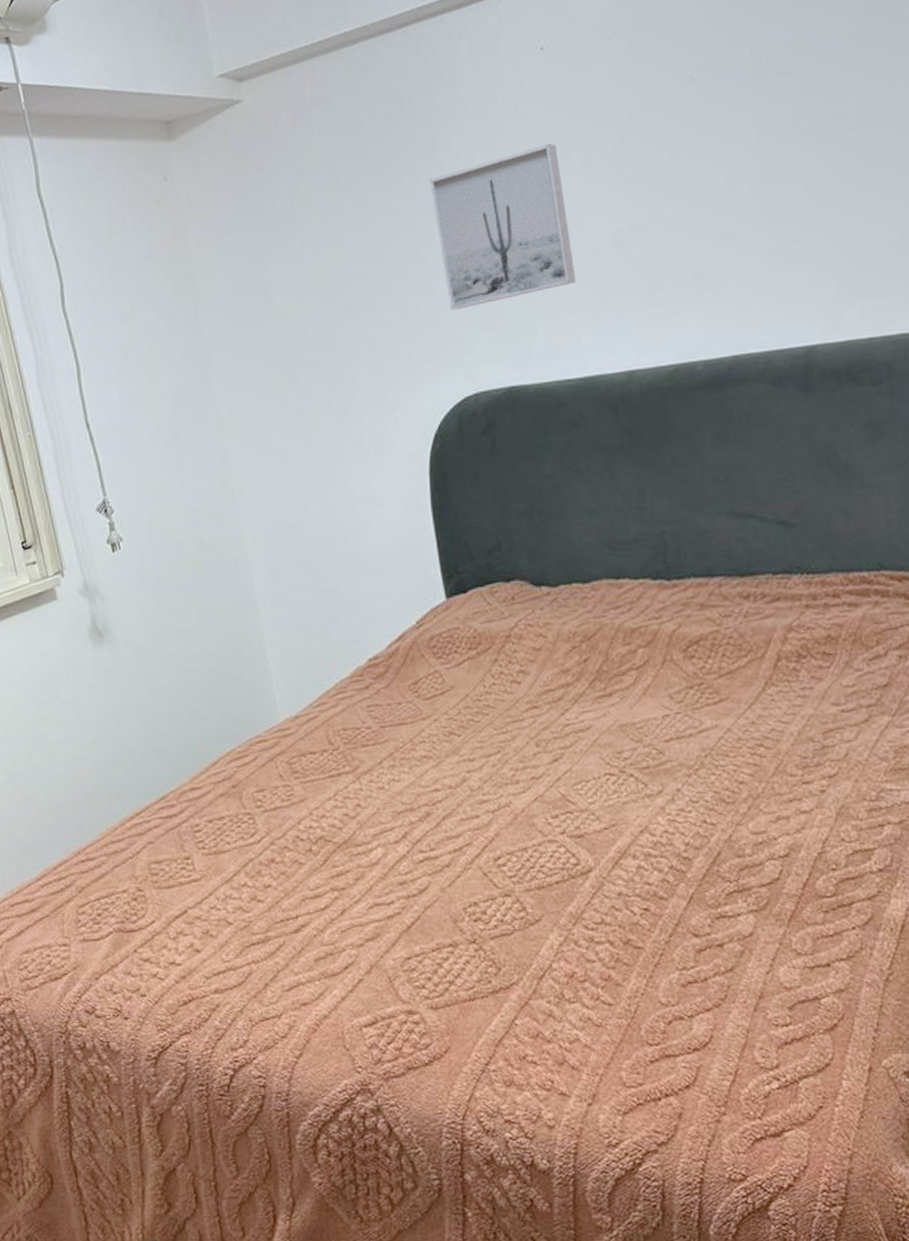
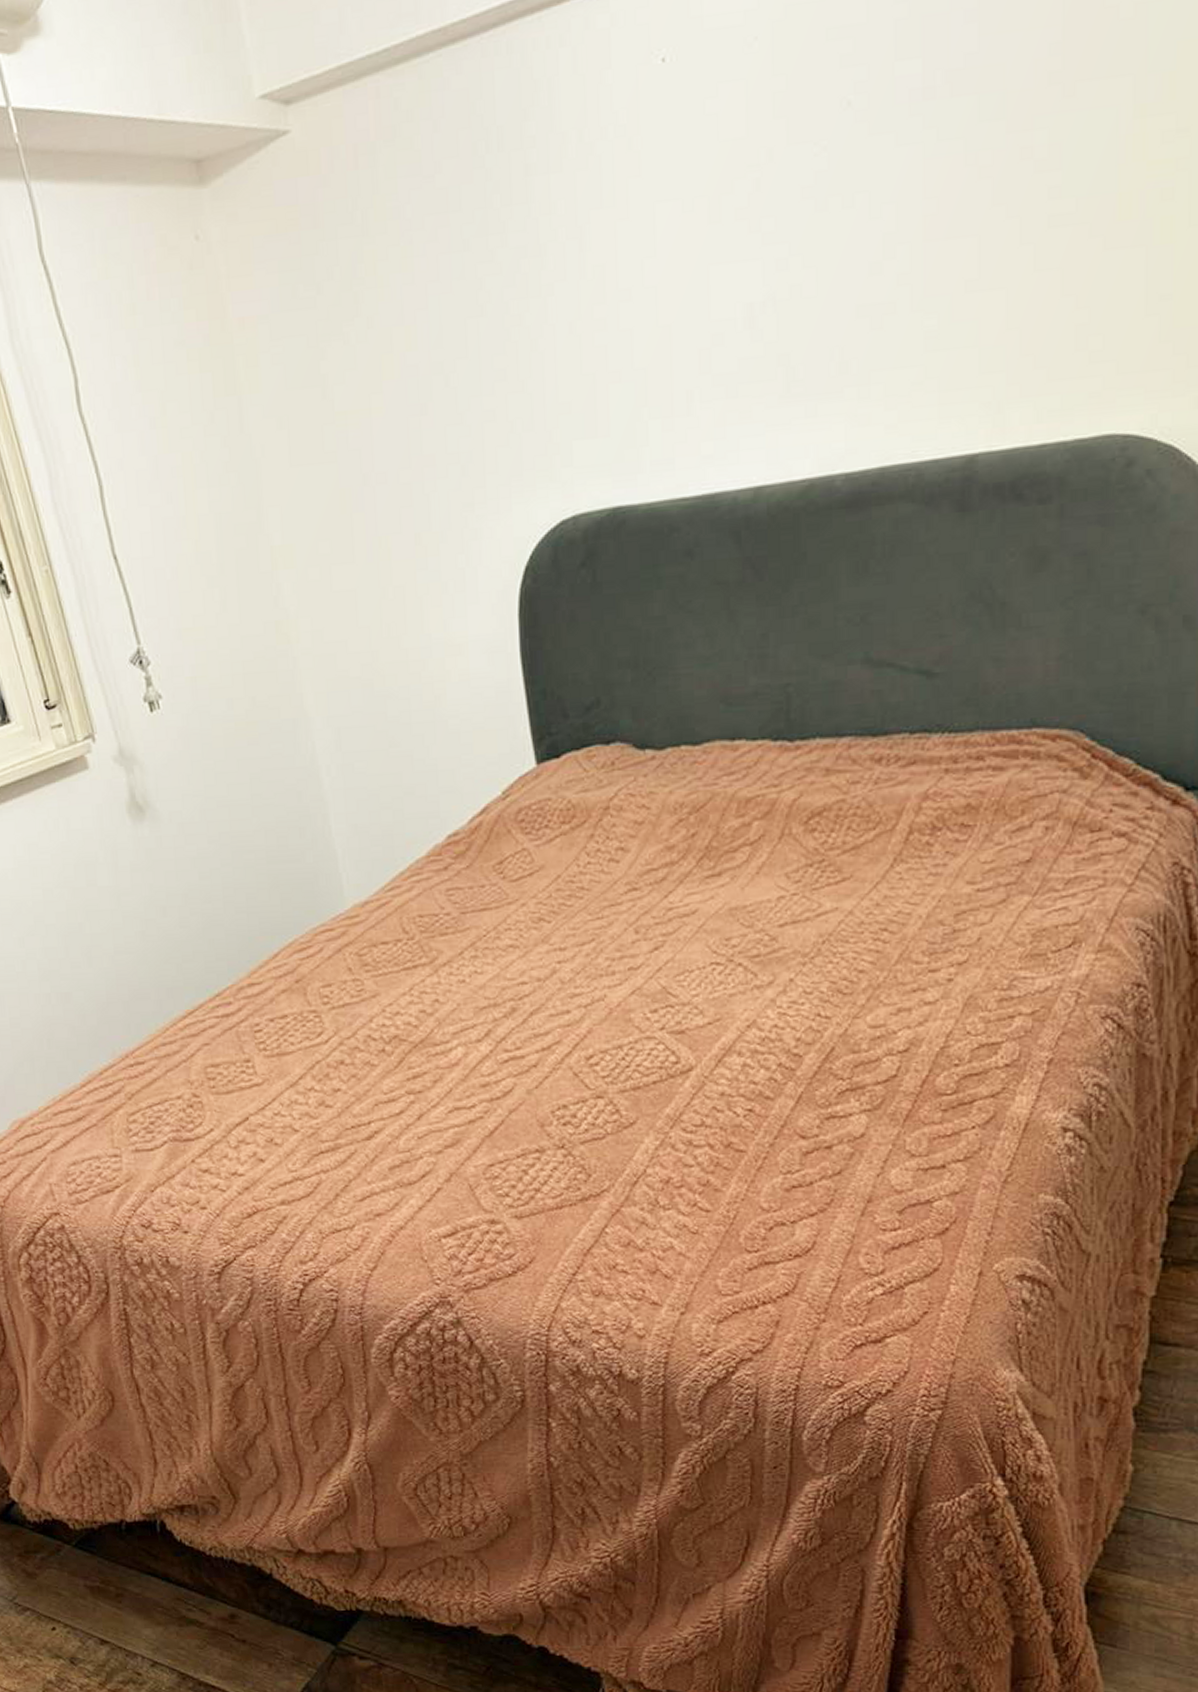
wall art: present [430,144,577,310] -> none [522,191,697,410]

